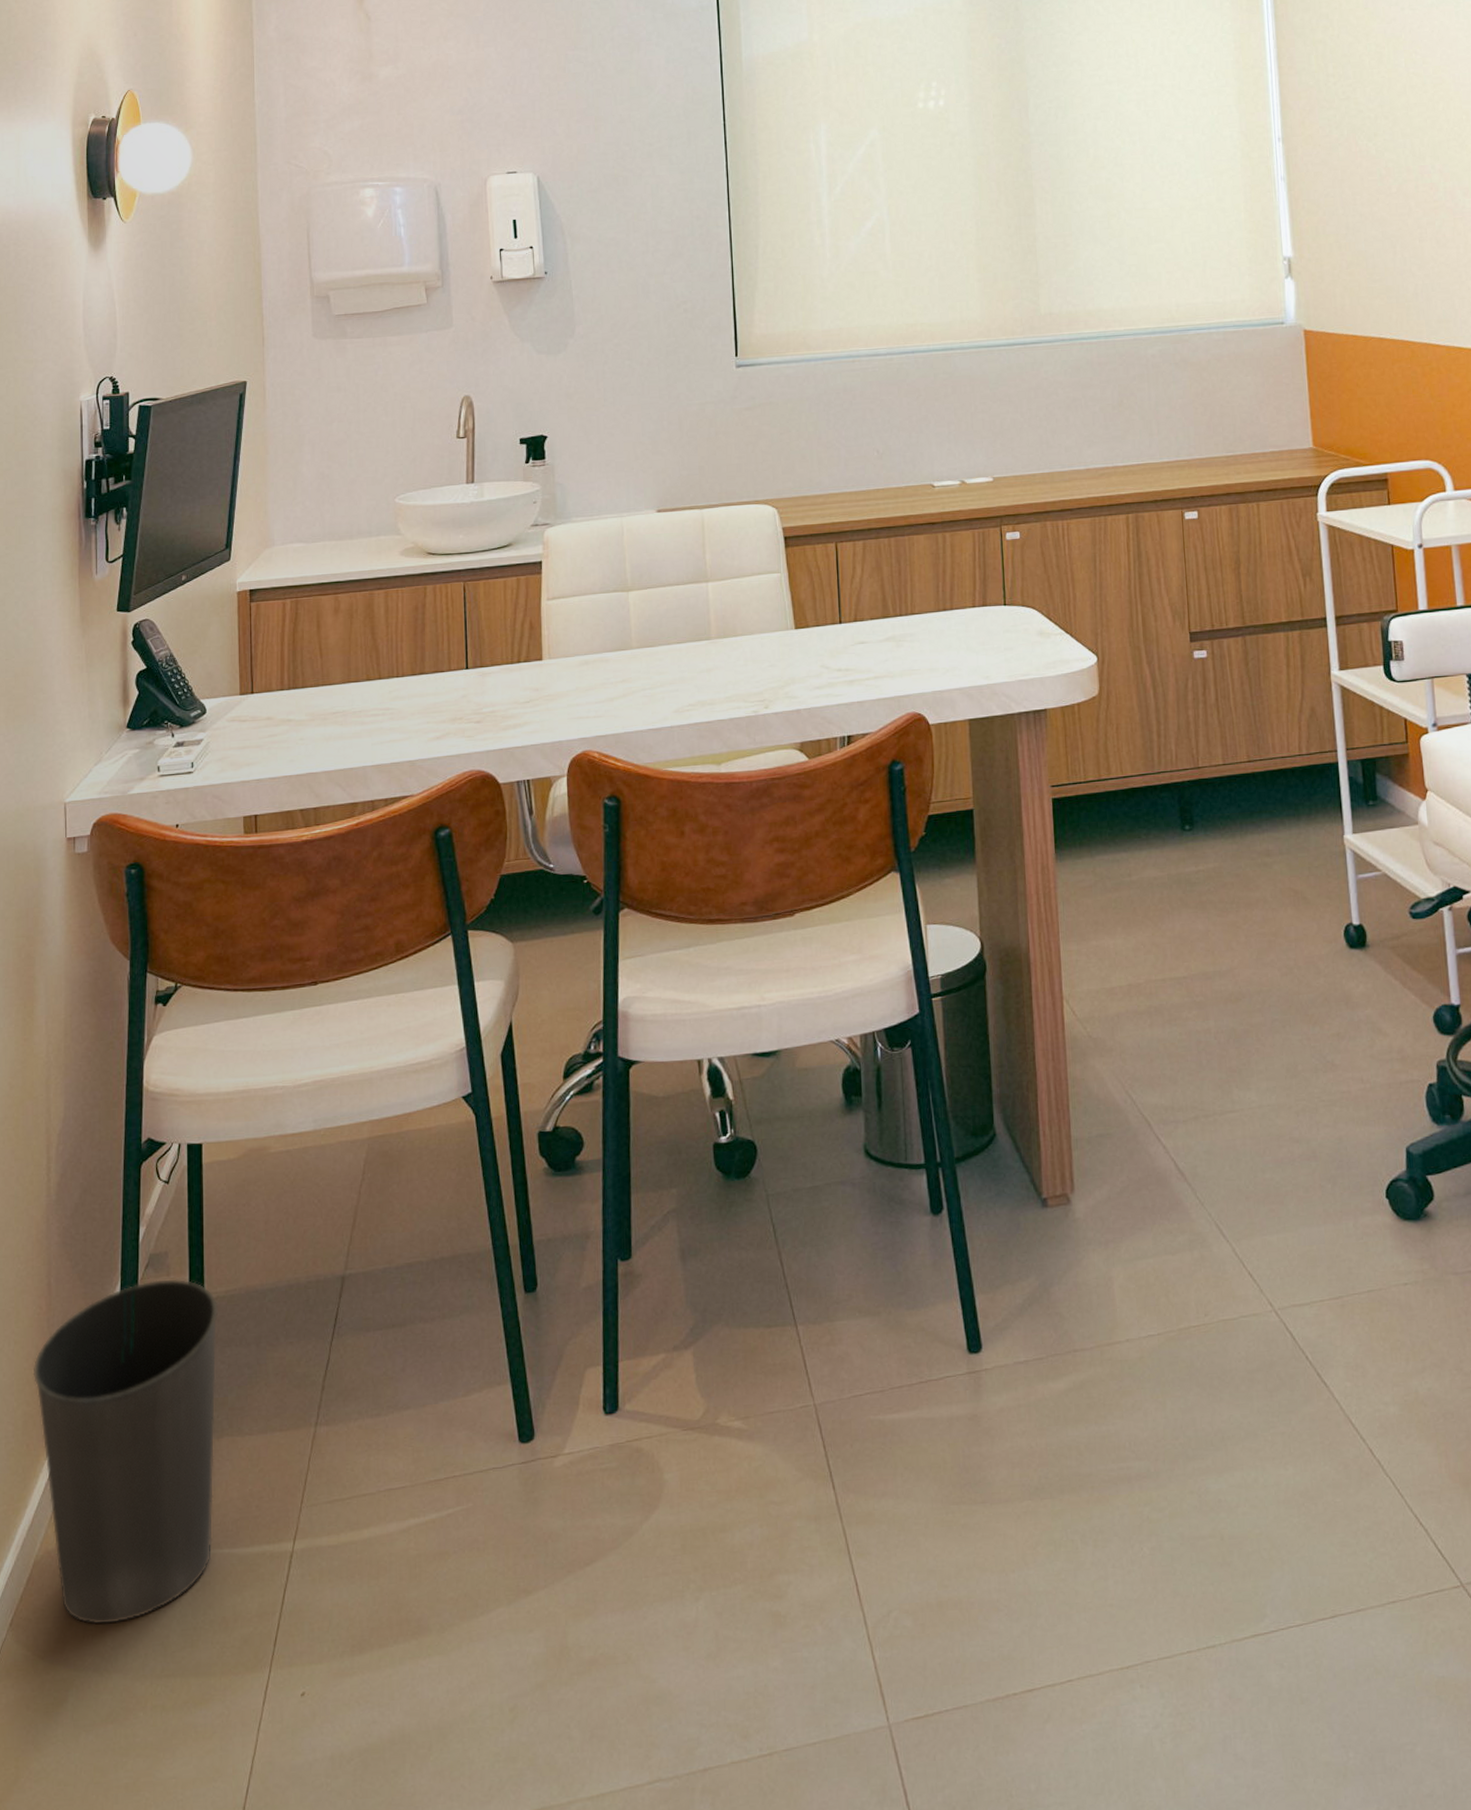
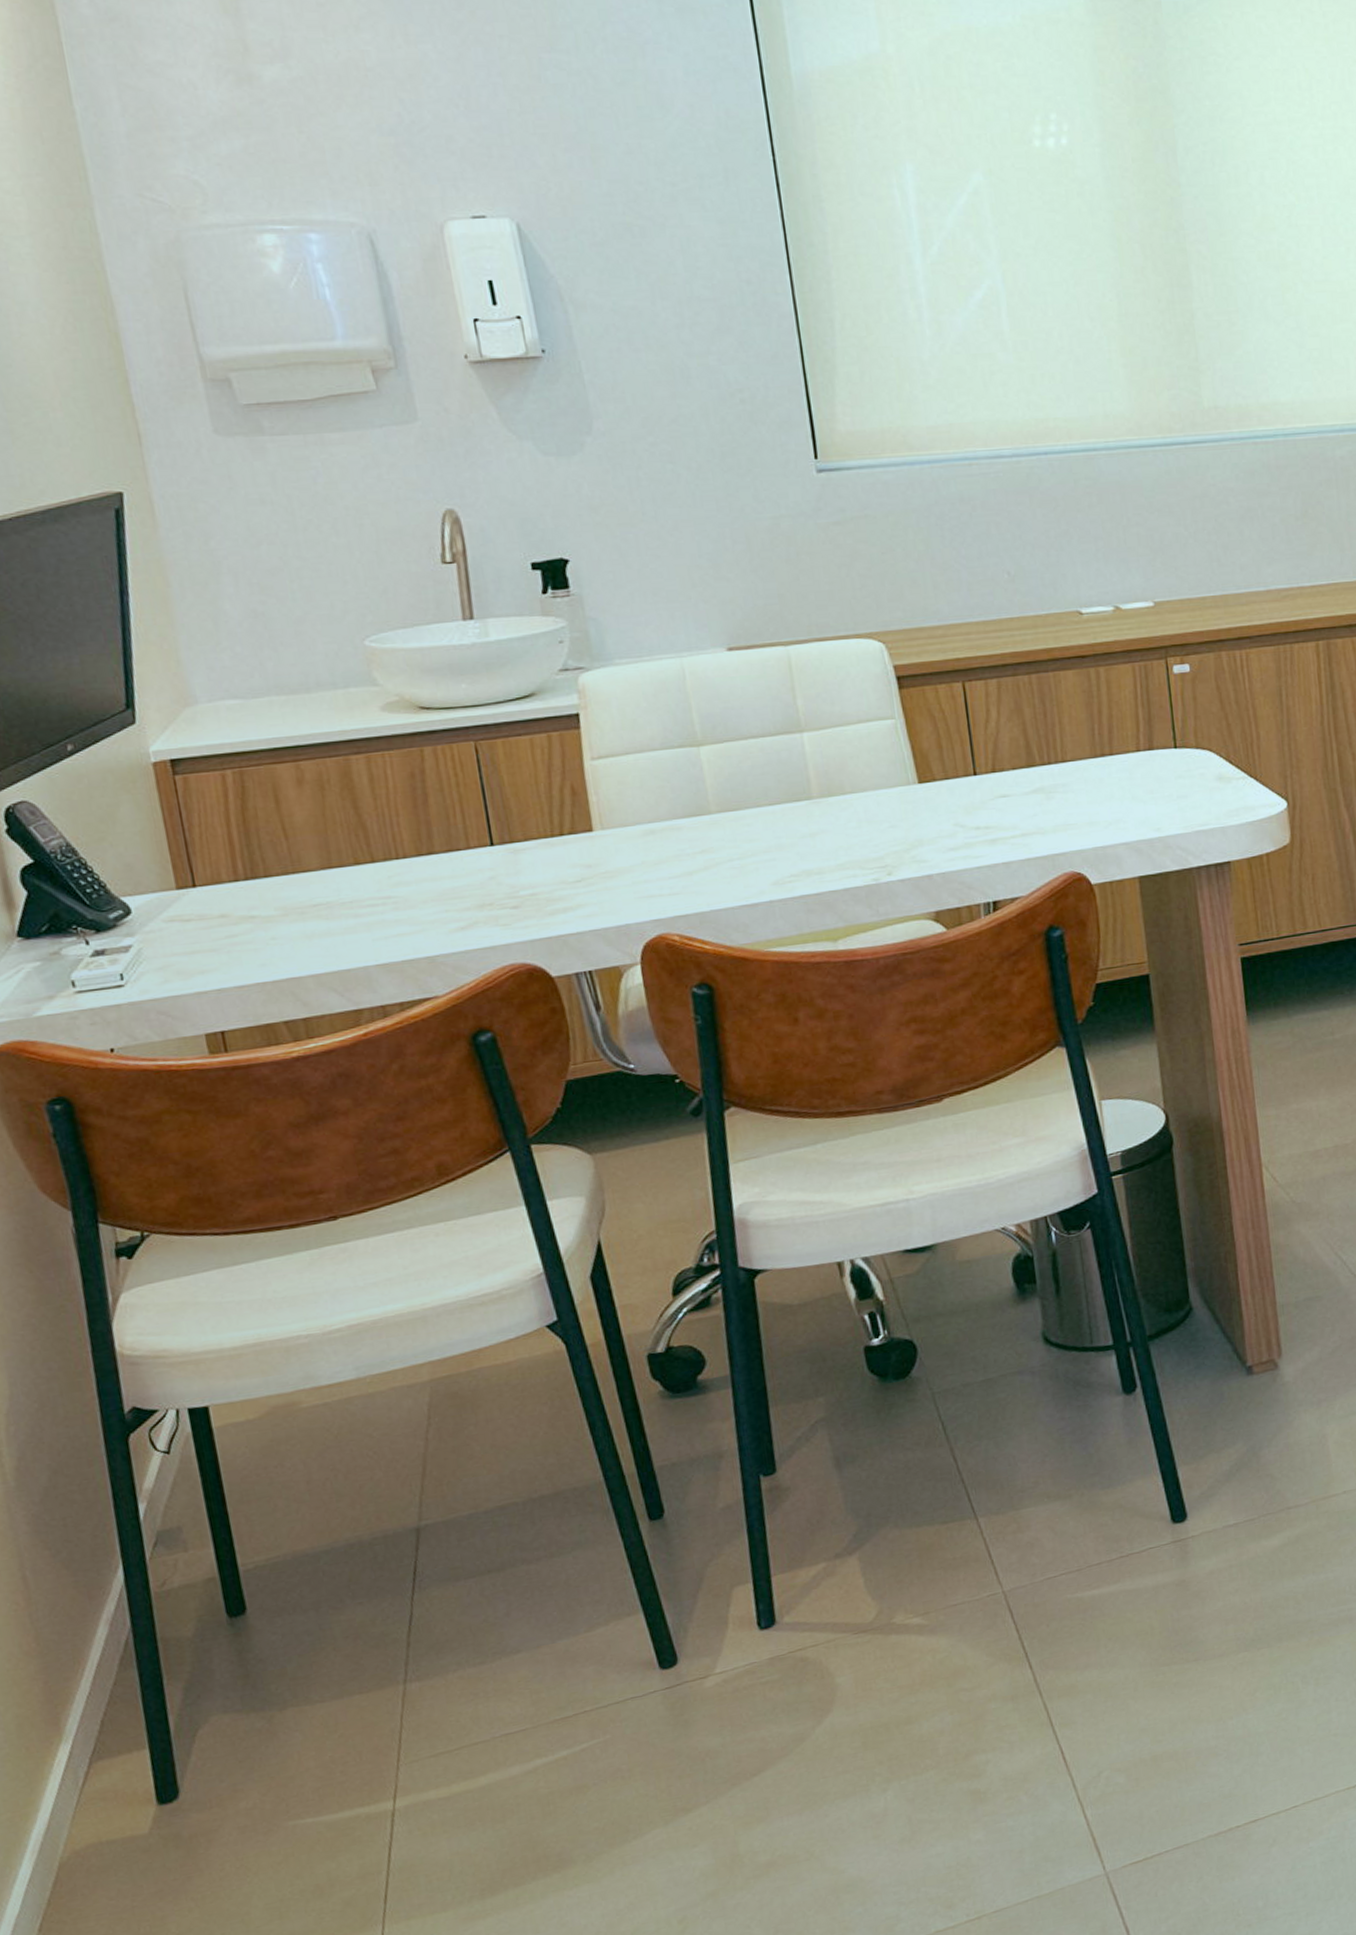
waste basket: present [32,1279,218,1625] -> none [19,1553,292,1916]

